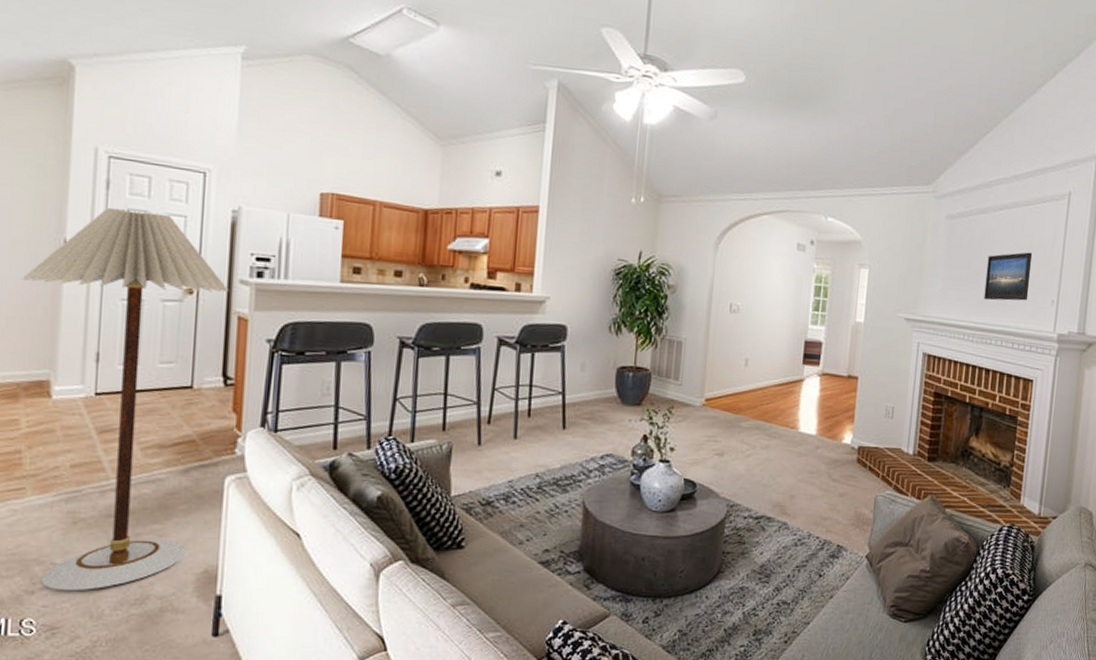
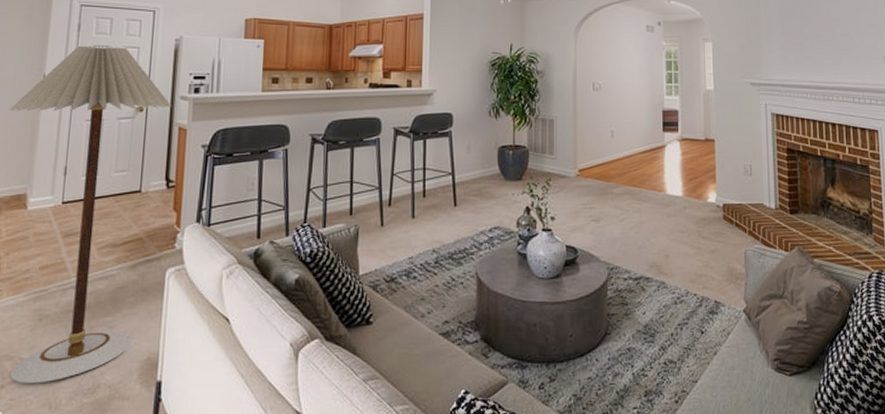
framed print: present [983,252,1033,301] -> none [818,15,861,61]

